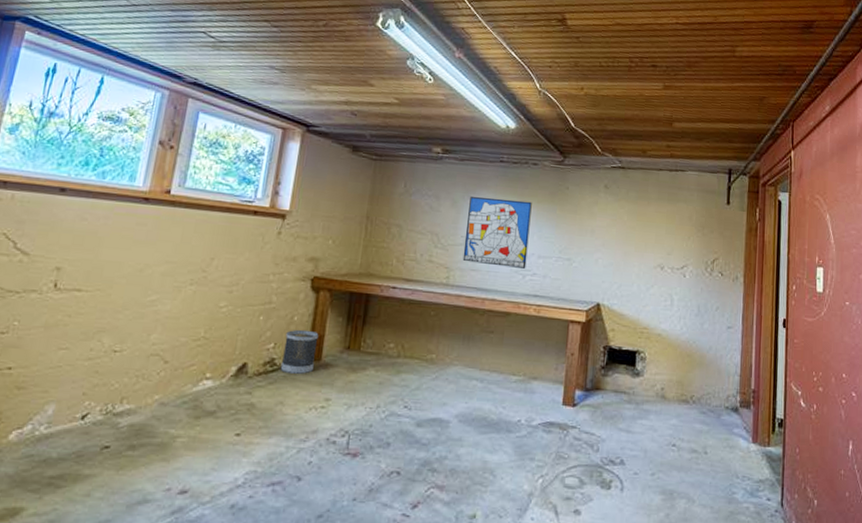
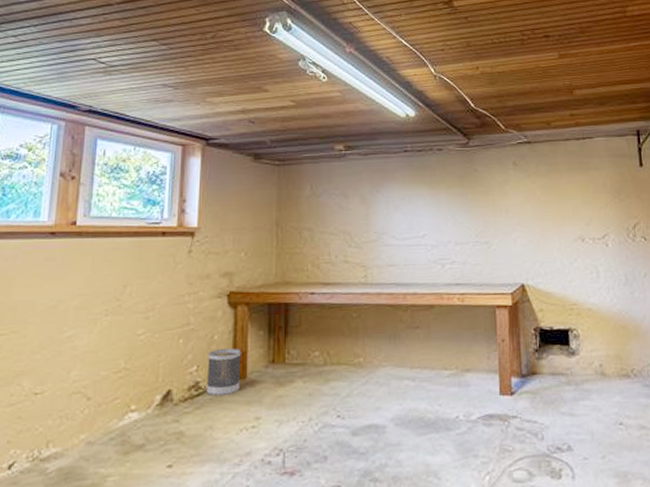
wall art: present [462,197,532,269] -> none [378,188,444,258]

